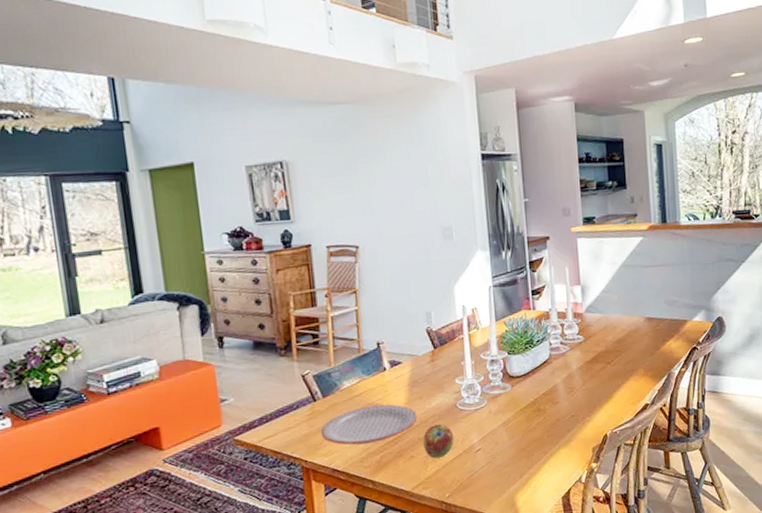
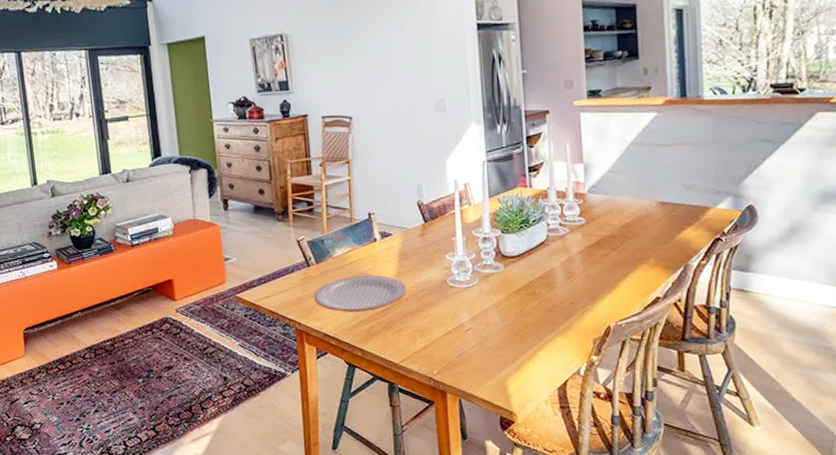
fruit: present [422,424,454,459] -> none [411,299,444,333]

